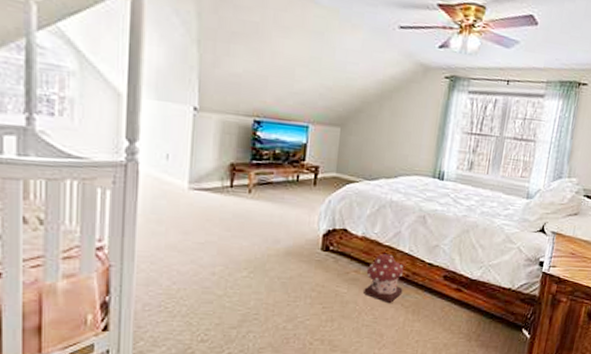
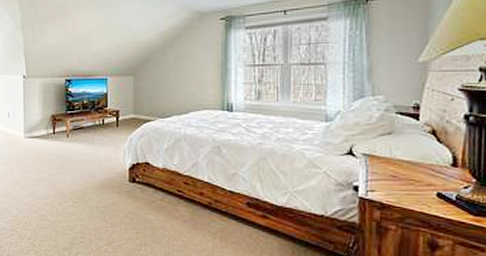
toy house: present [364,253,404,304] -> none [171,182,207,230]

